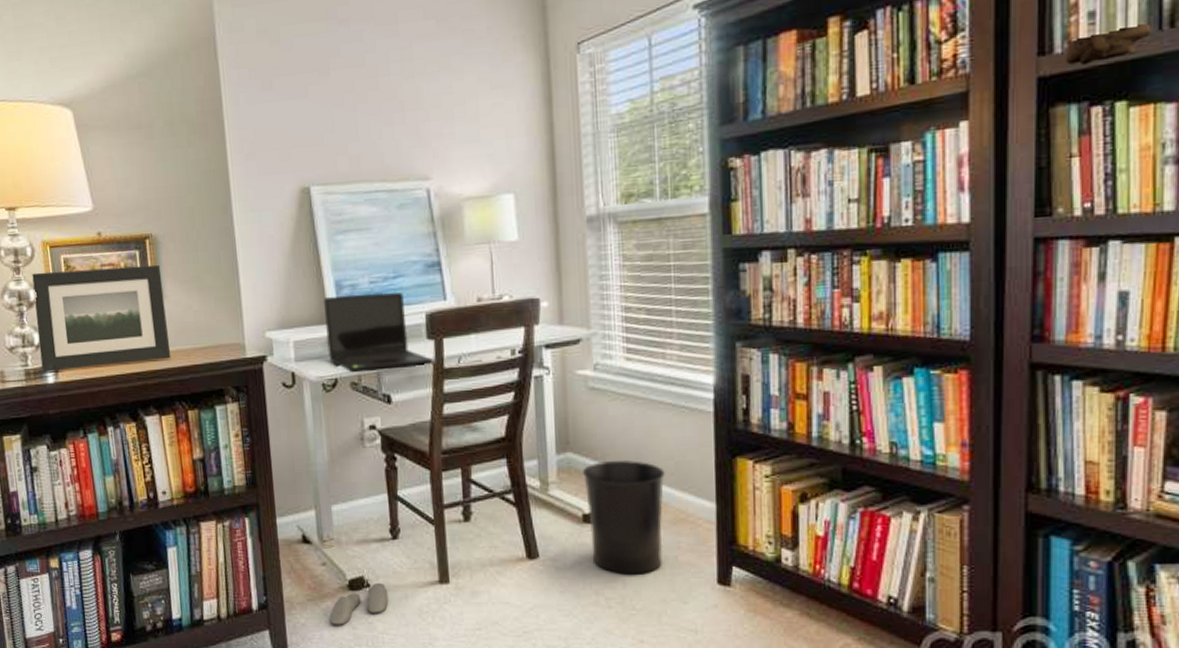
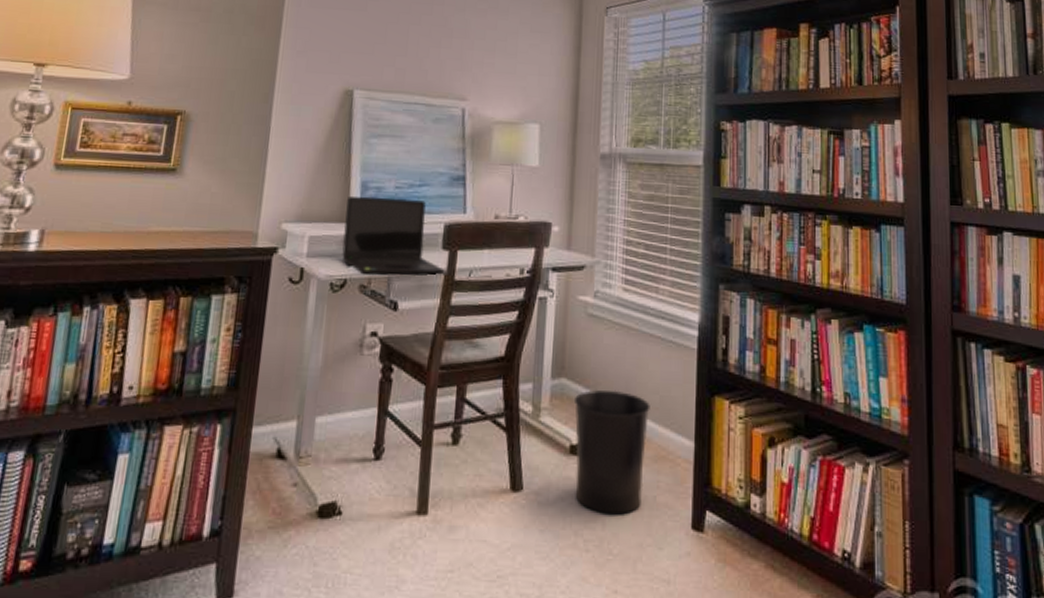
picture frame: present [32,264,171,373] -> none [25,132,187,240]
slippers: present [330,583,389,625] -> none [289,511,360,561]
figurine: present [1065,20,1152,65] -> none [966,66,1022,92]

